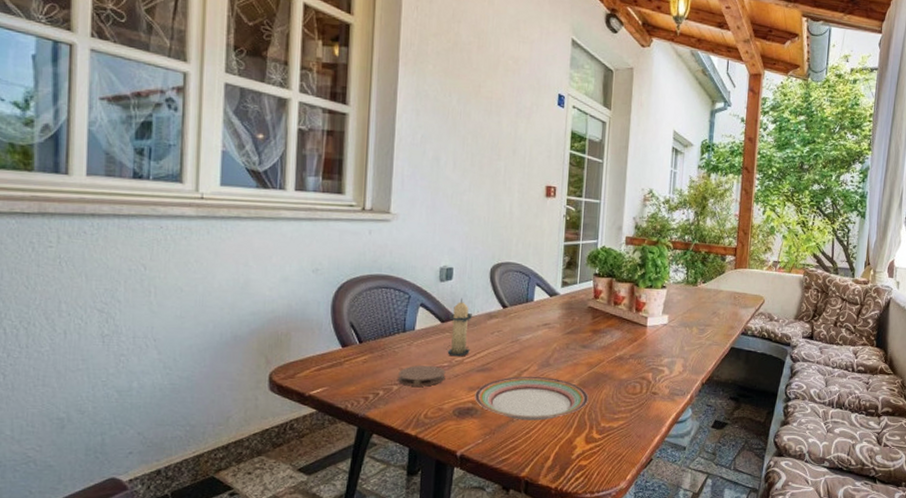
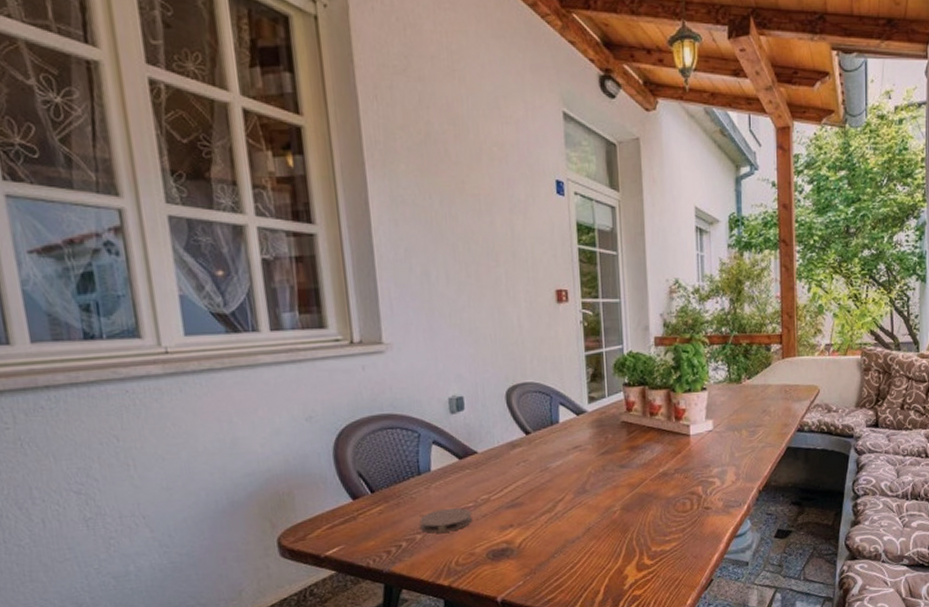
candle: present [447,298,473,357] -> none [465,429,496,495]
plate: present [475,376,589,421] -> none [508,505,634,555]

